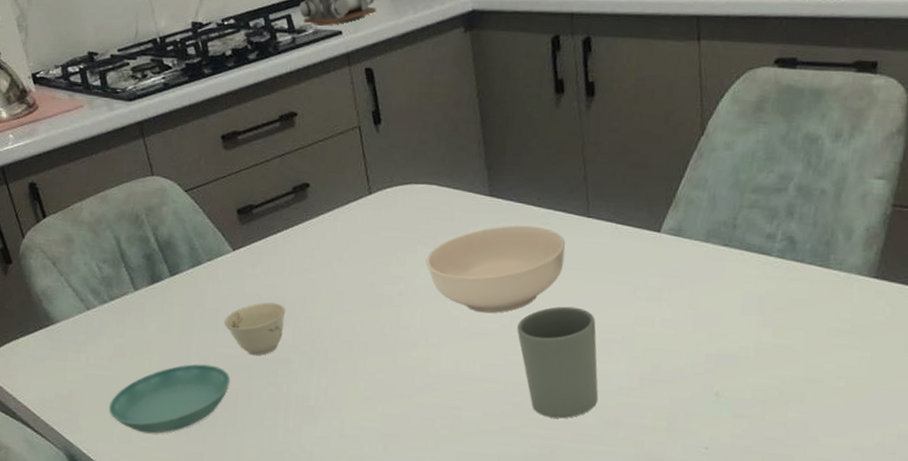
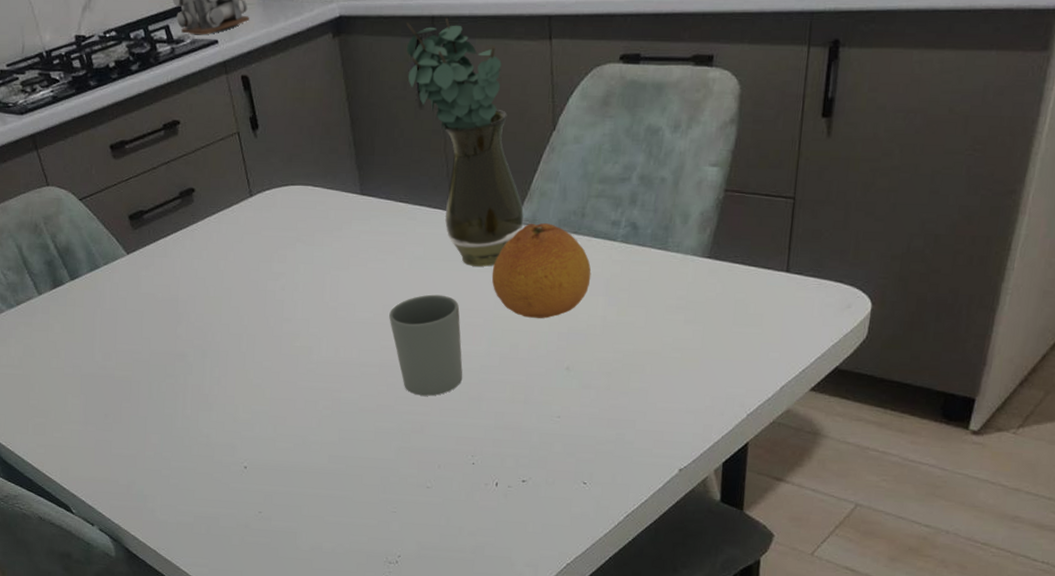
saucer: present [108,364,231,434] -> none [22,360,132,425]
teacup: present [223,302,286,356] -> none [122,301,179,351]
bowl: present [426,225,566,313] -> none [304,221,431,304]
vase: none [542,15,668,278] -> present [405,17,524,267]
fruit: none [632,233,744,338] -> present [491,223,591,319]

